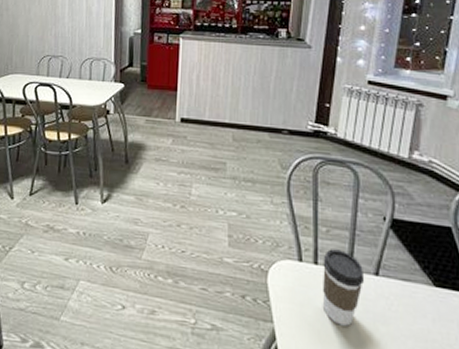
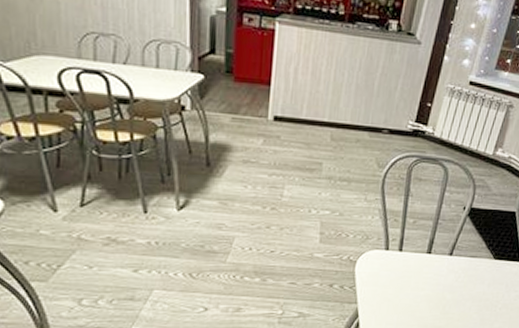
coffee cup: present [323,249,365,326] -> none [403,237,441,298]

